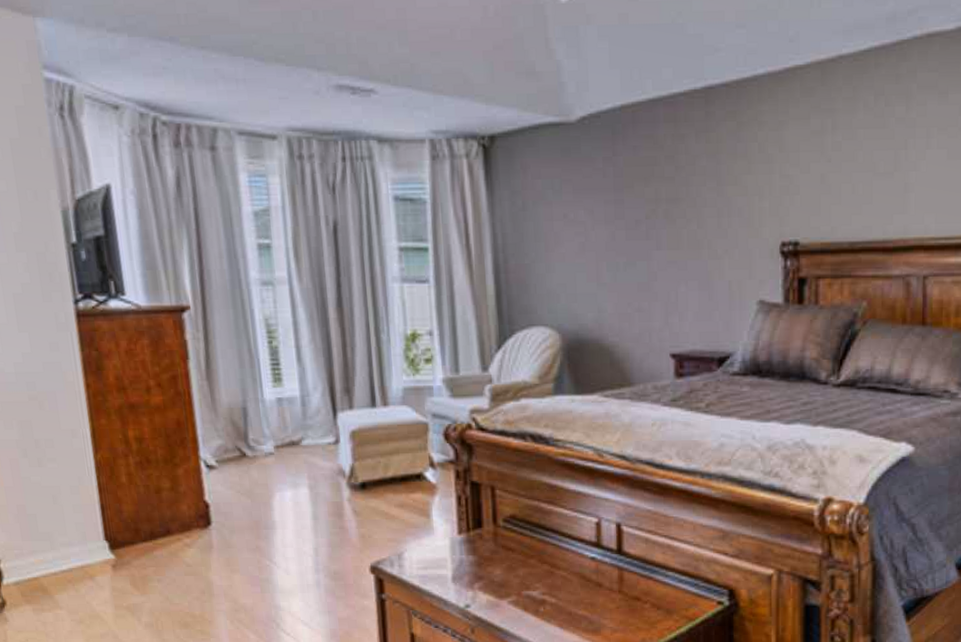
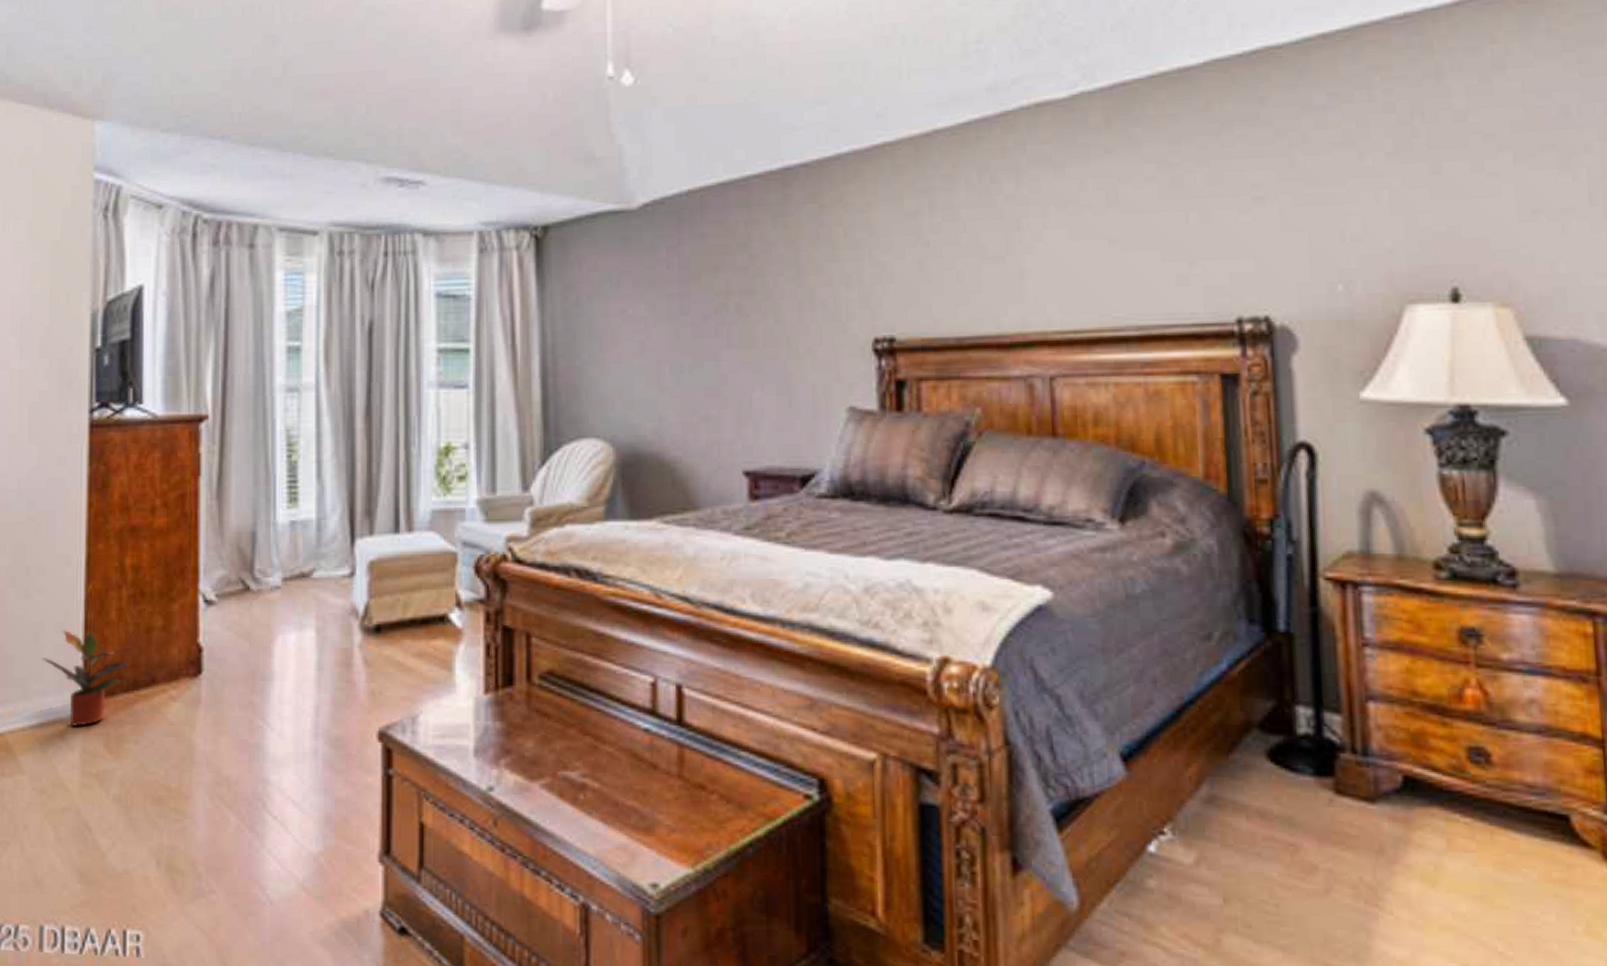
potted plant: none [63,492,146,570] -> present [42,630,133,726]

